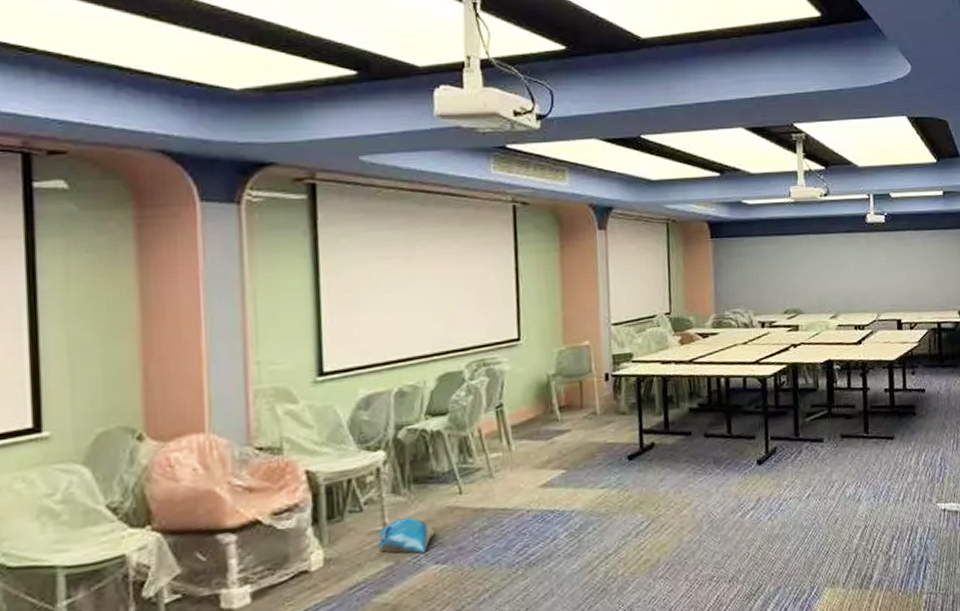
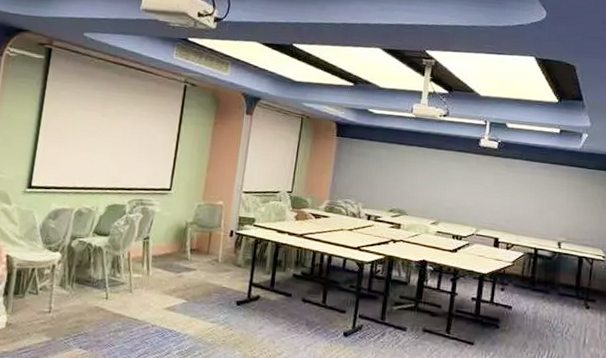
plastic bag: present [378,517,435,554] -> none [43,306,84,338]

